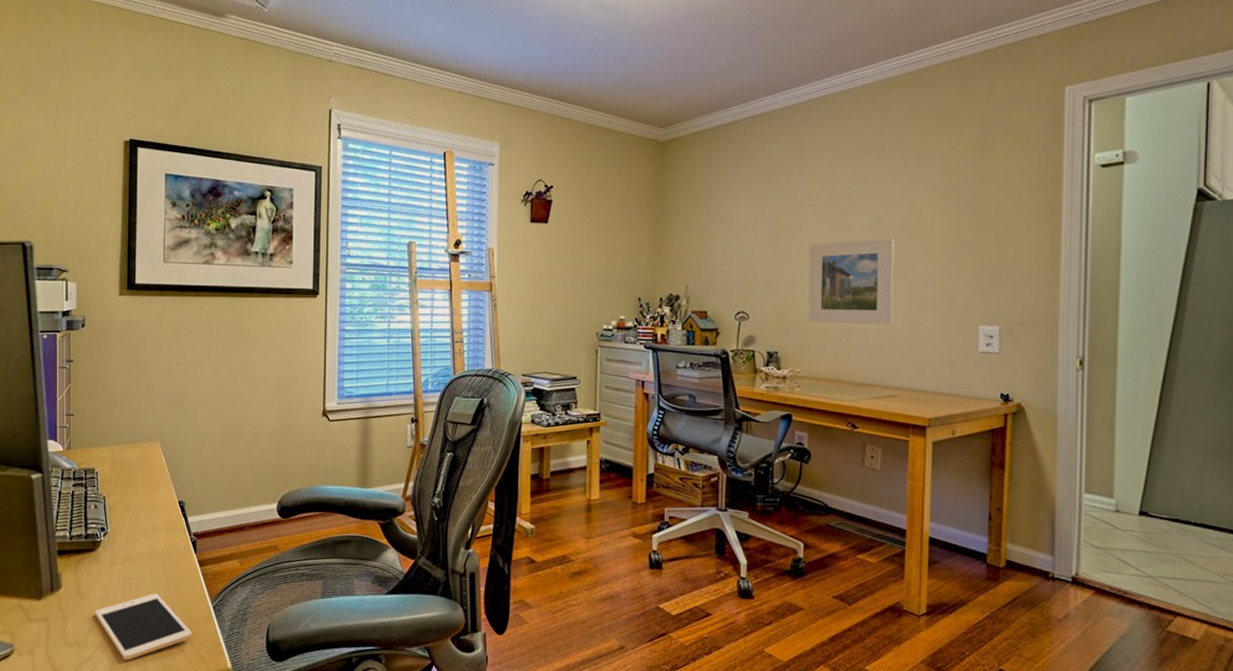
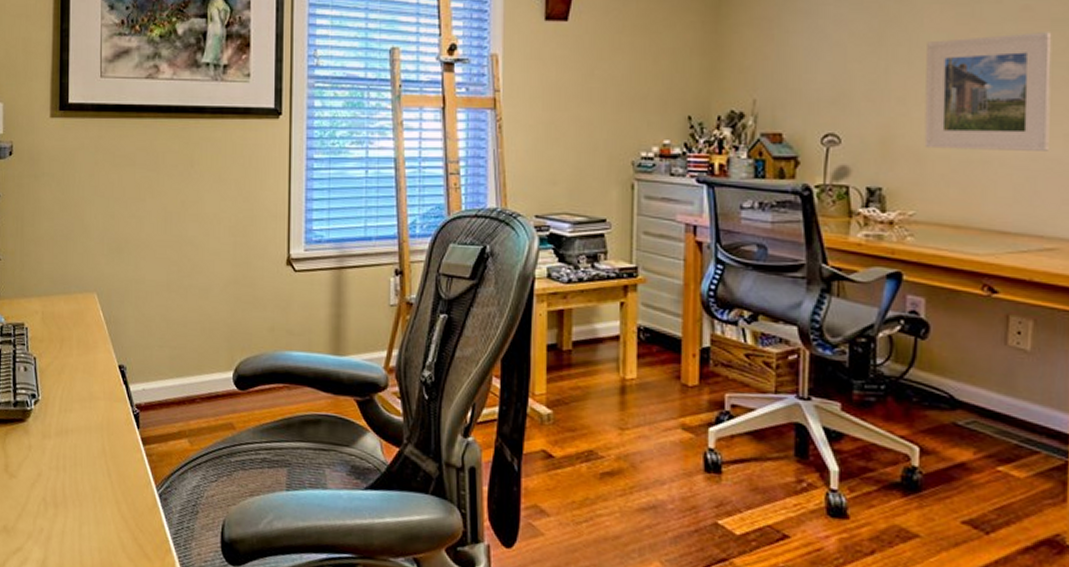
cell phone: present [94,593,192,661] -> none [24,474,134,554]

